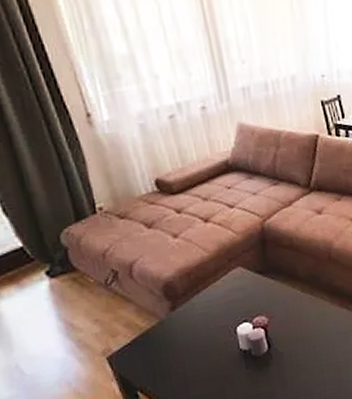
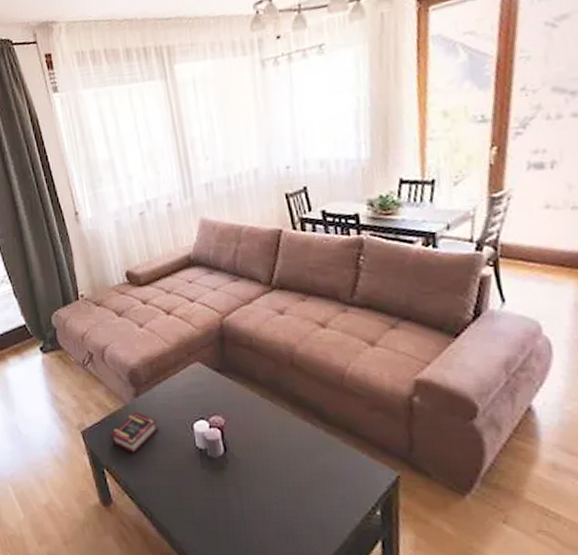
book: none [143,325,200,370] -> present [110,412,159,454]

